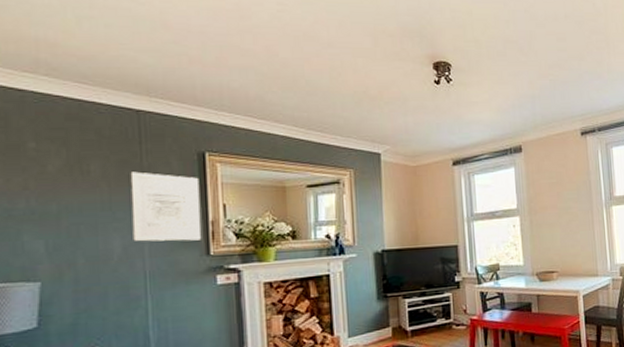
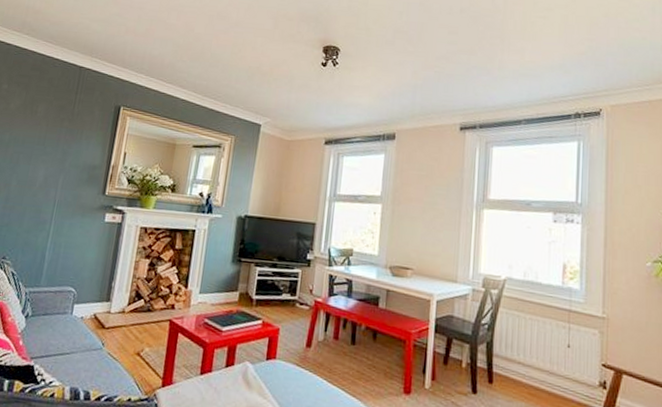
wall art: present [130,171,202,242] -> none [53,116,112,181]

